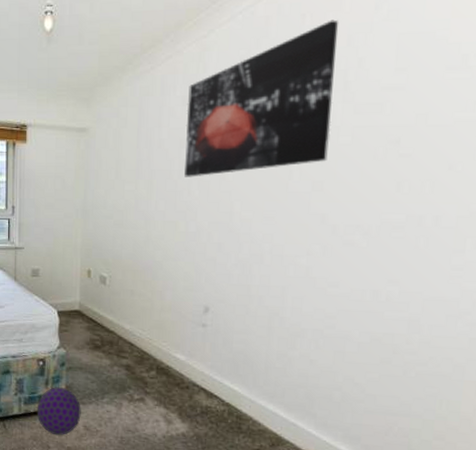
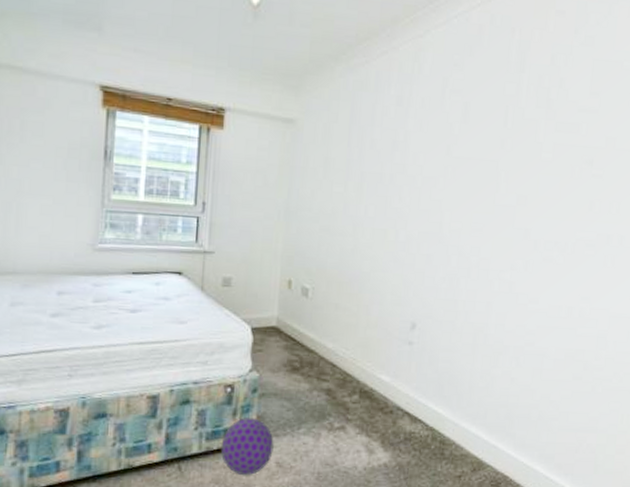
wall art: present [184,19,339,177] -> none [396,37,544,183]

